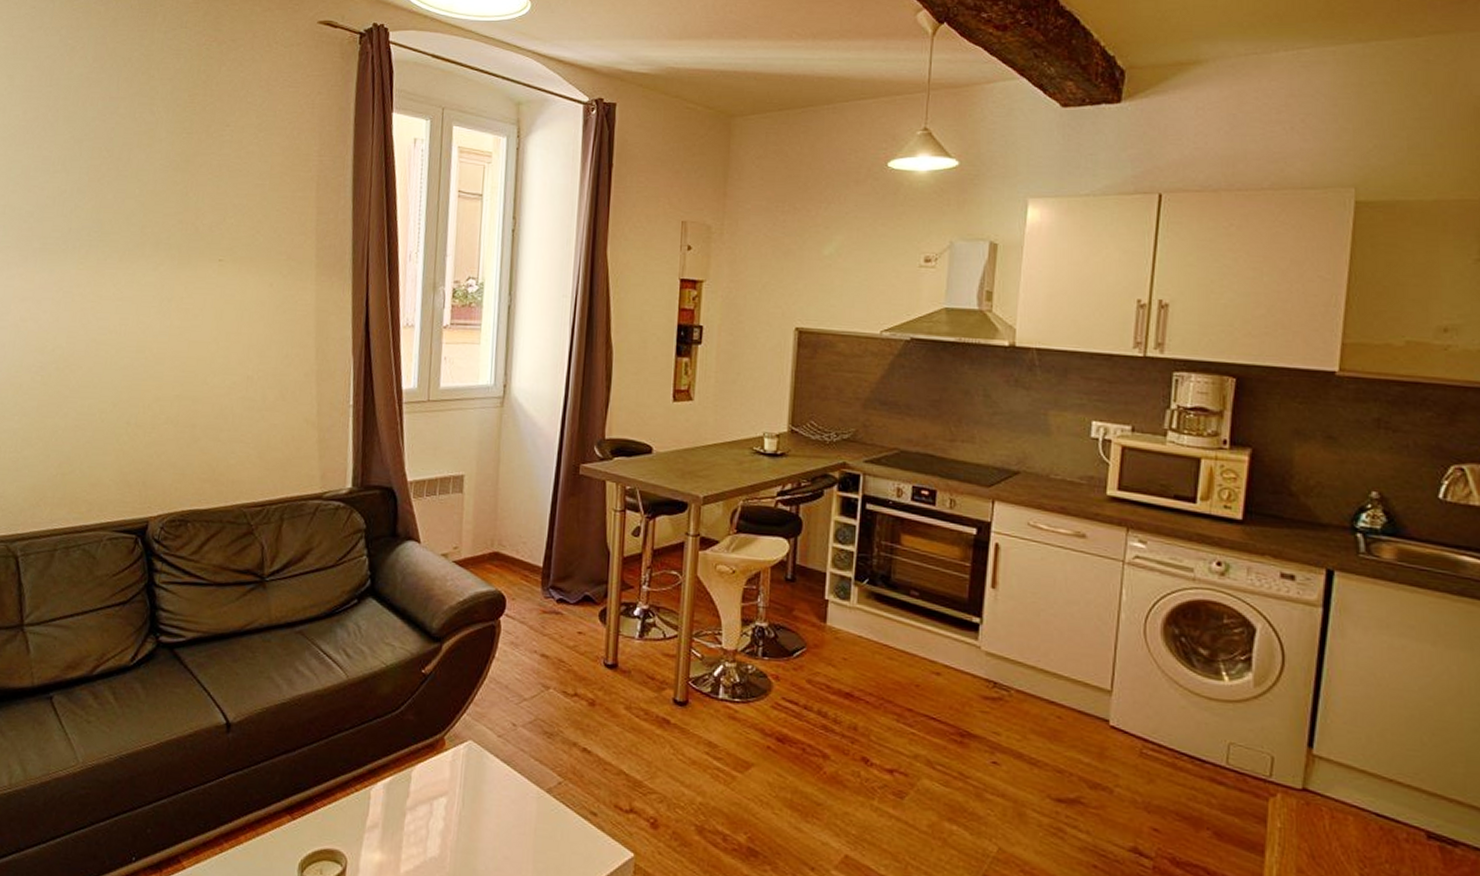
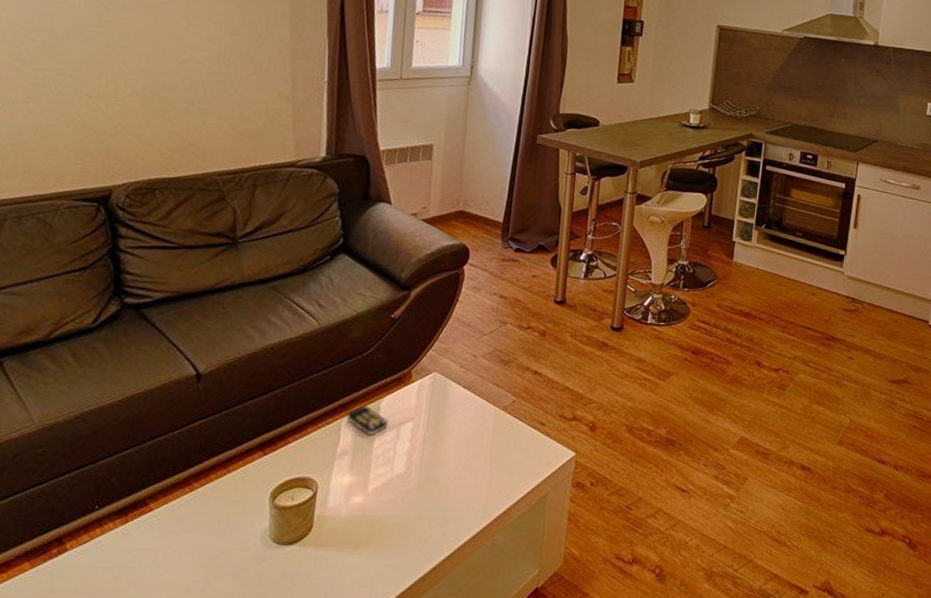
remote control: none [376,773,421,808] -> present [346,406,389,435]

